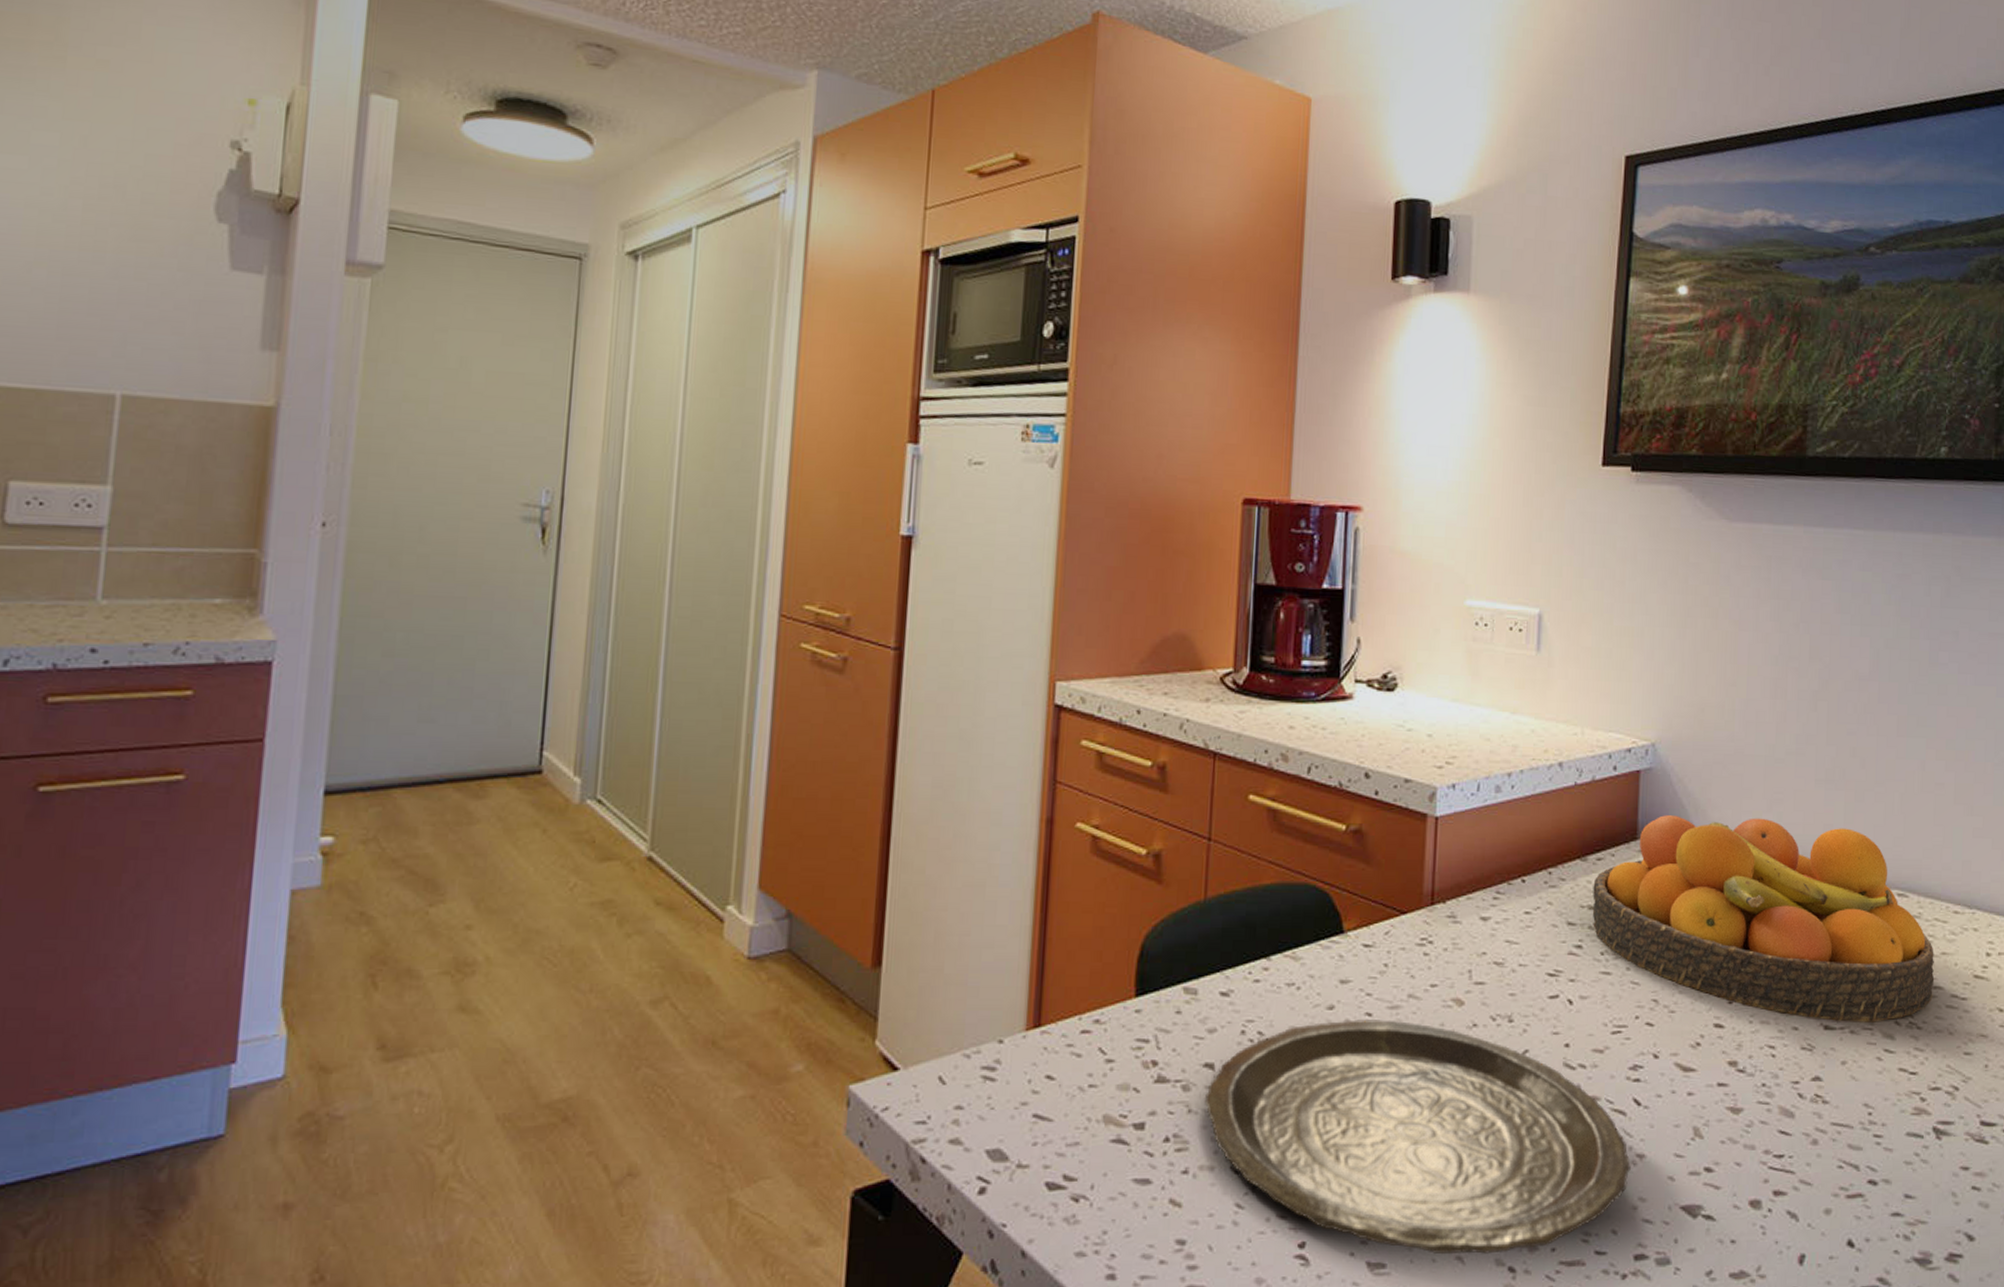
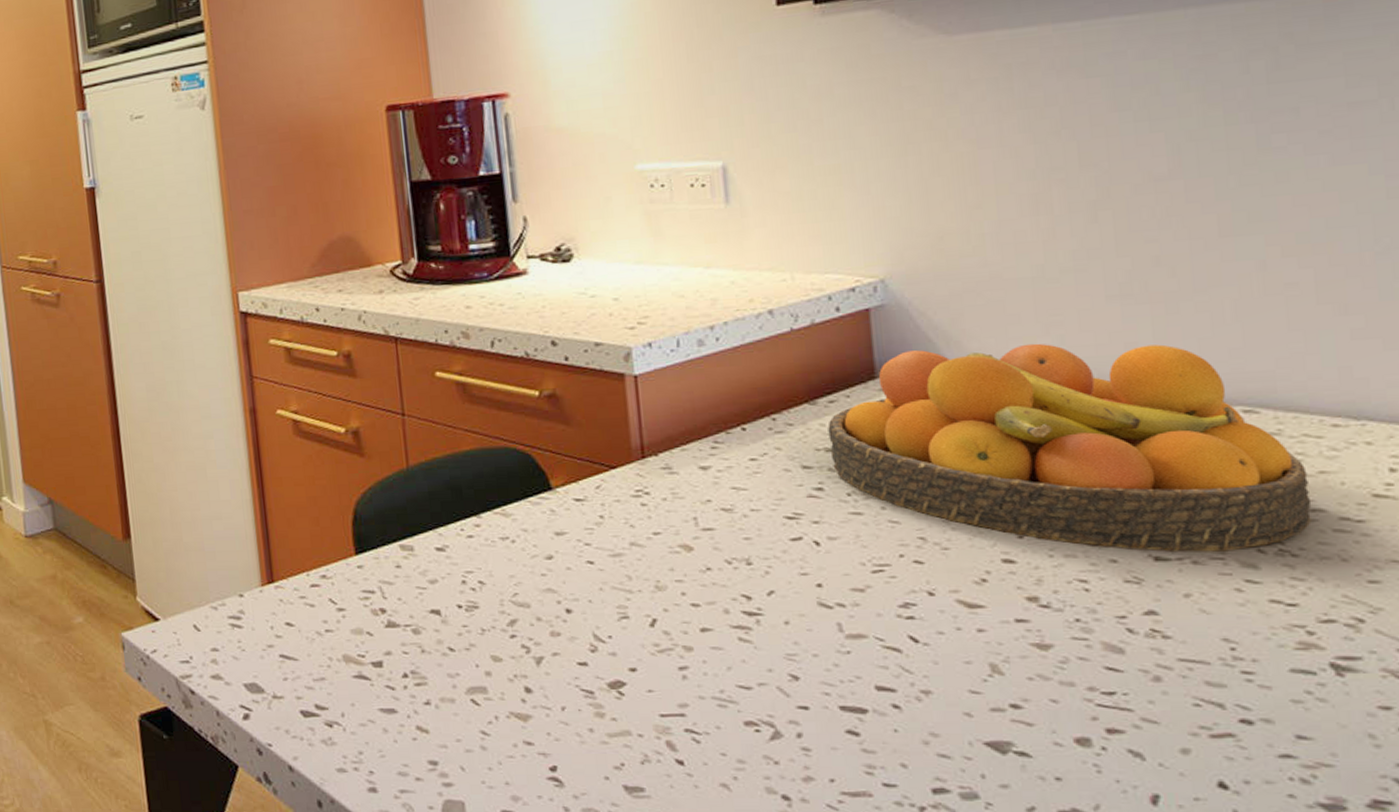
plate: present [1205,1019,1631,1255] -> none [436,567,915,782]

